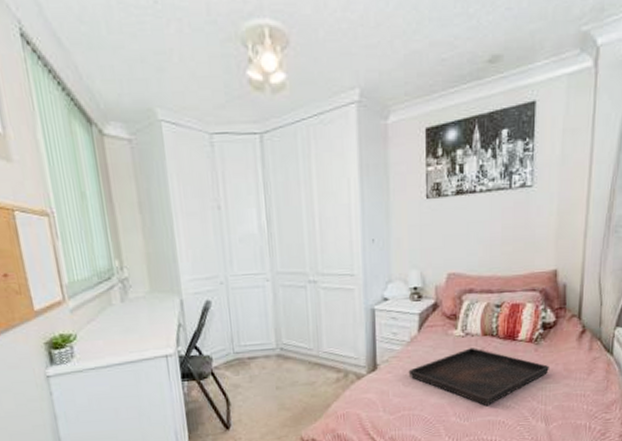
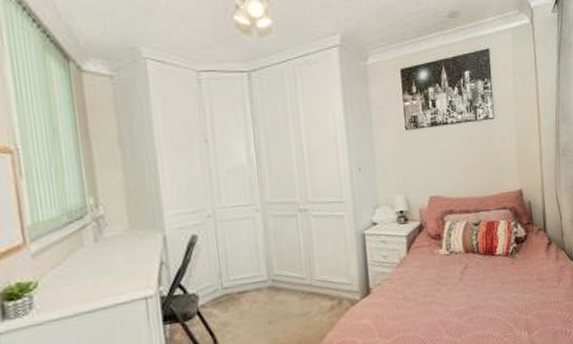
serving tray: present [408,348,549,407] -> none [400,265,525,321]

